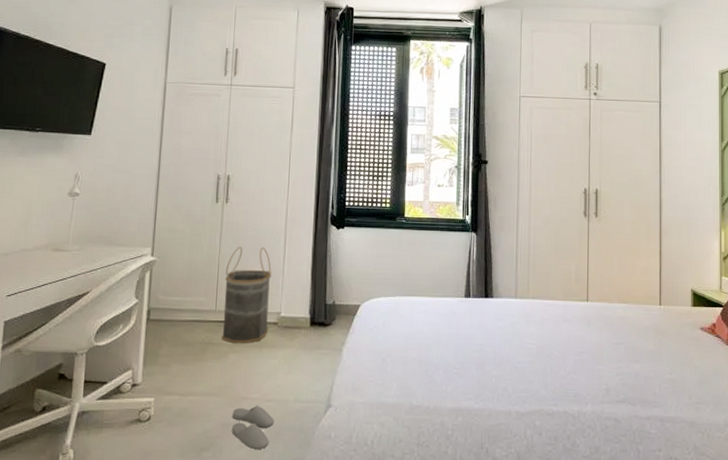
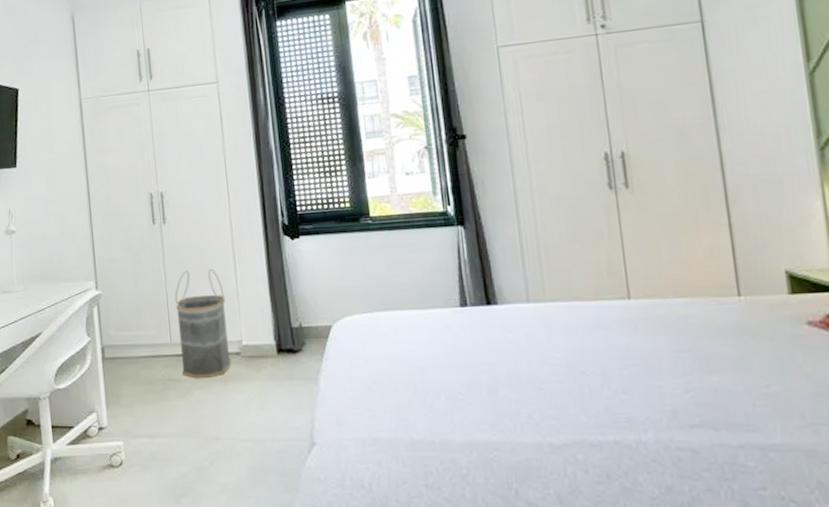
slippers: present [232,405,274,449] -> none [206,446,254,494]

